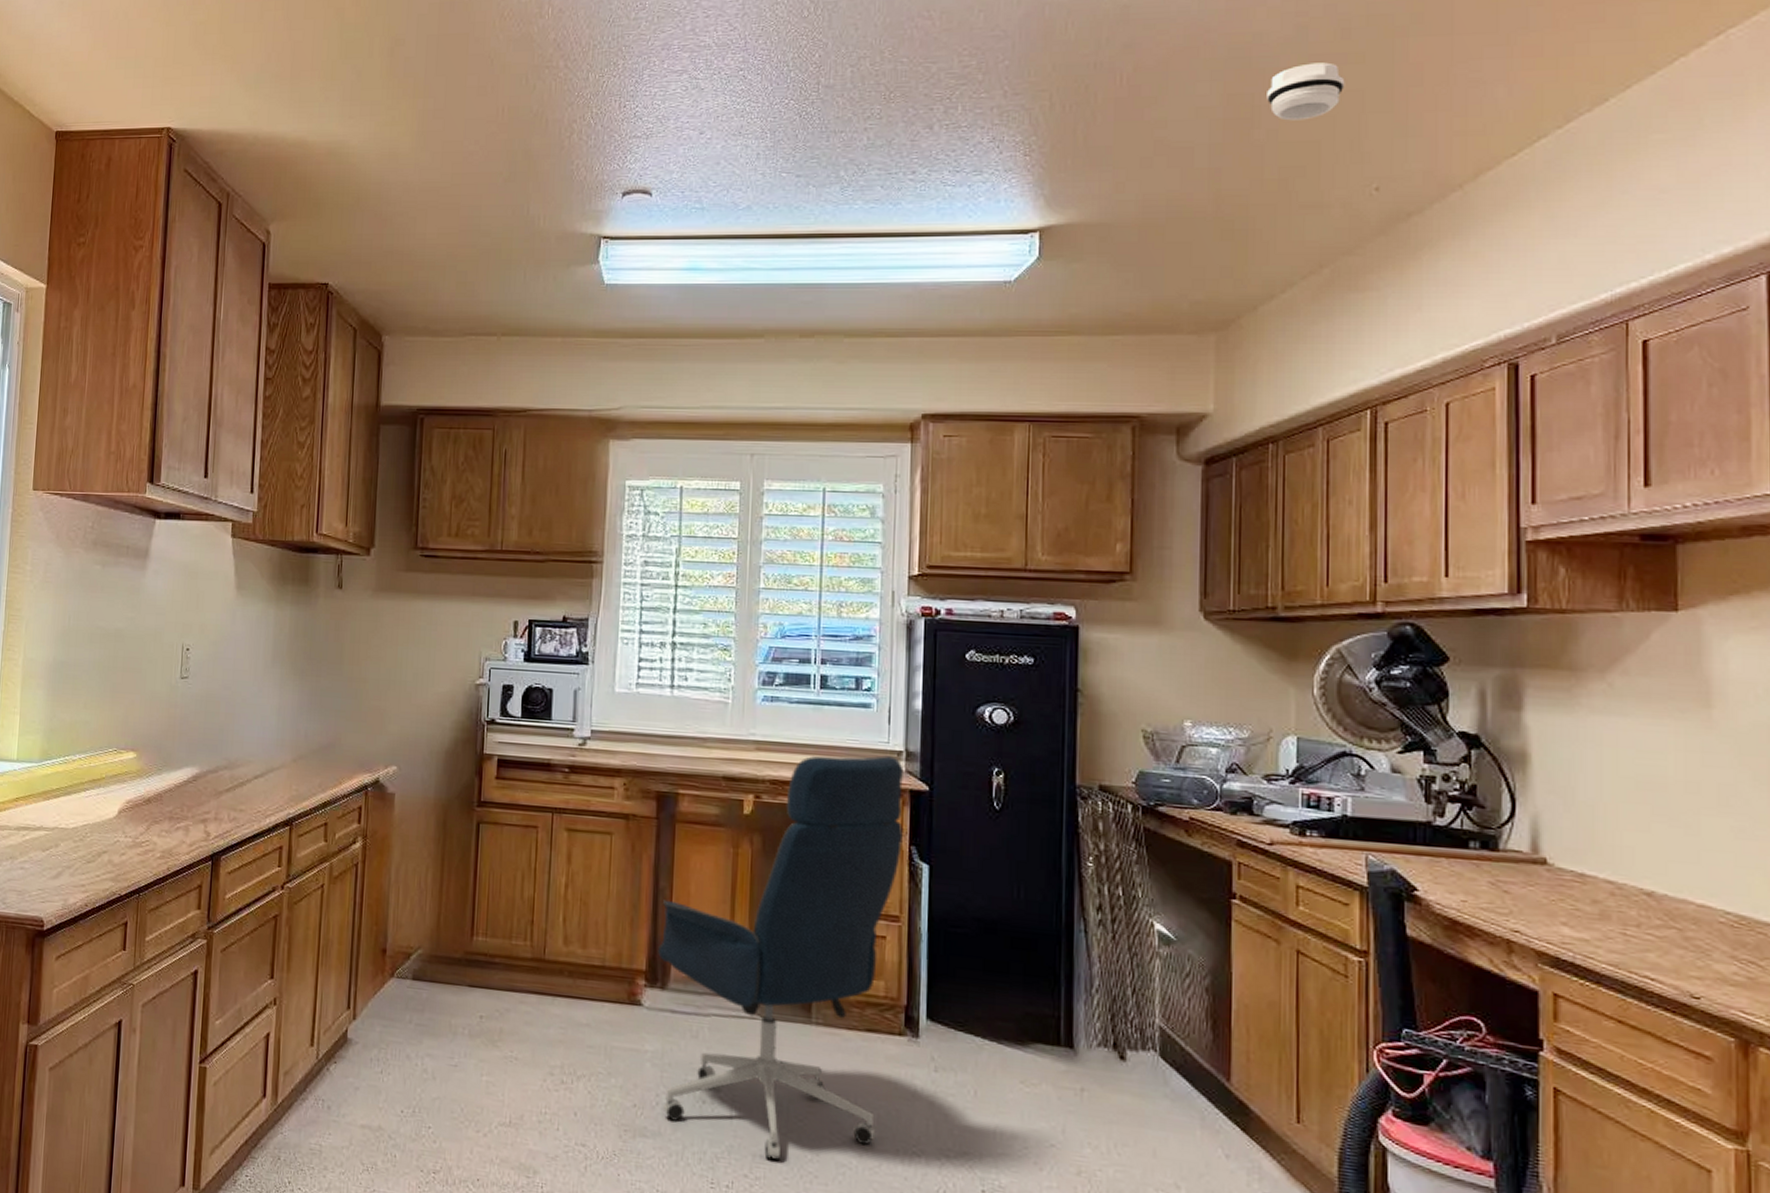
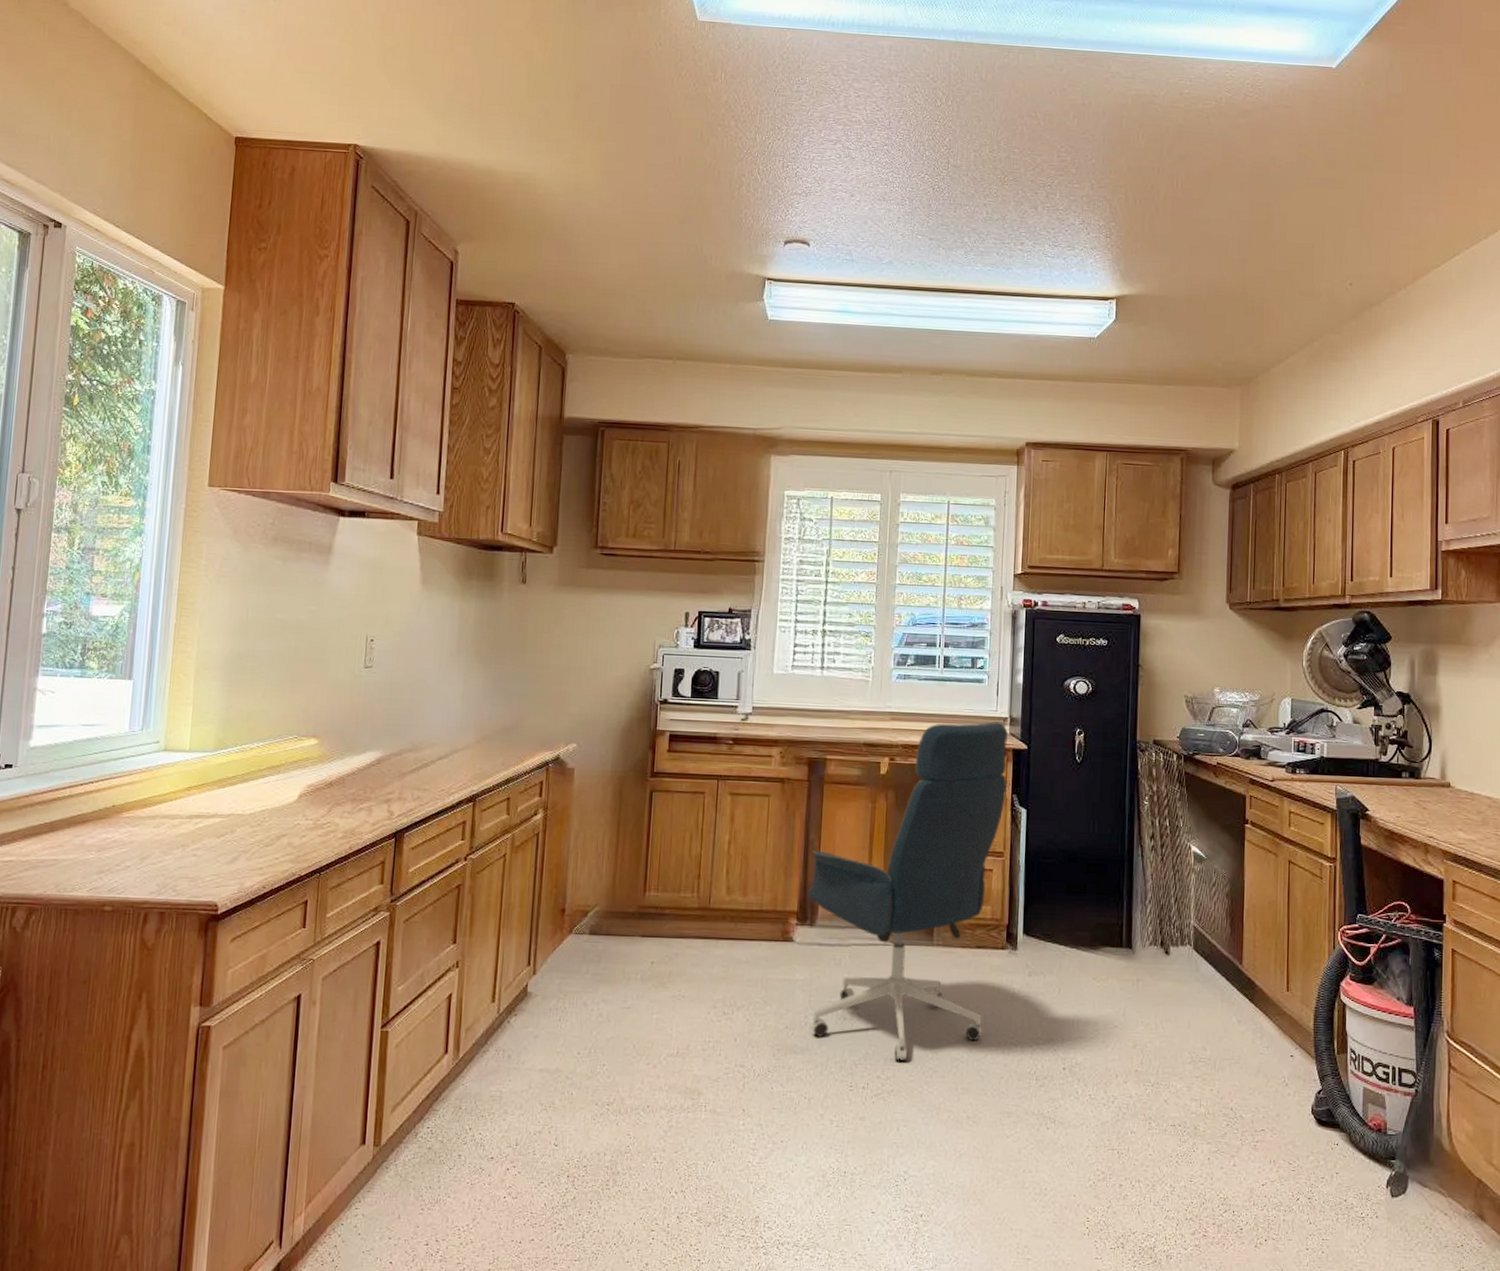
smoke detector: present [1267,62,1345,121] -> none [1278,184,1331,228]

